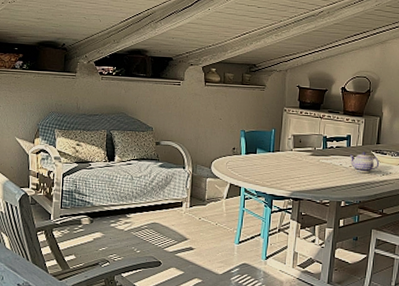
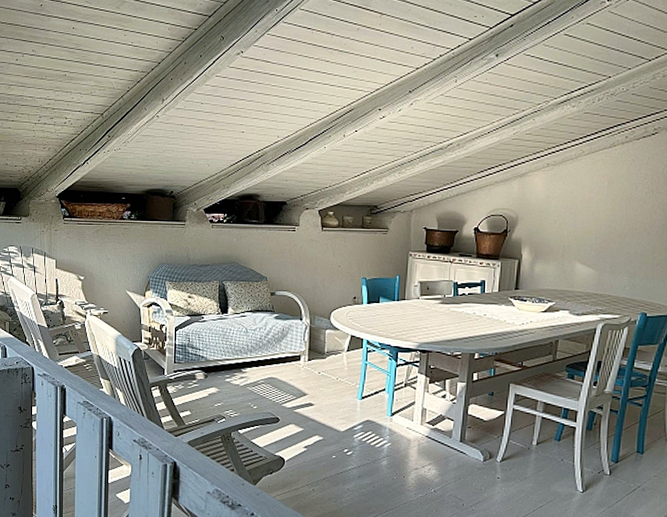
teapot: present [349,151,380,173] -> none [483,298,519,321]

